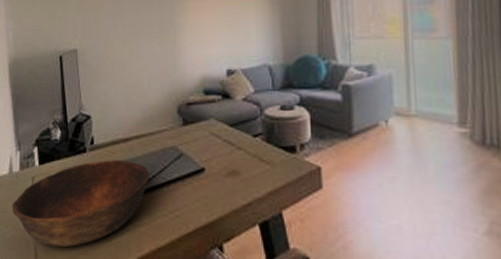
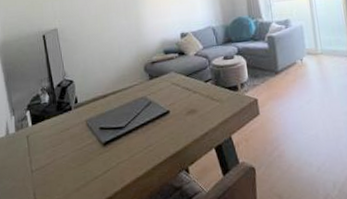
bowl: present [11,160,150,248] -> none [10,112,126,190]

